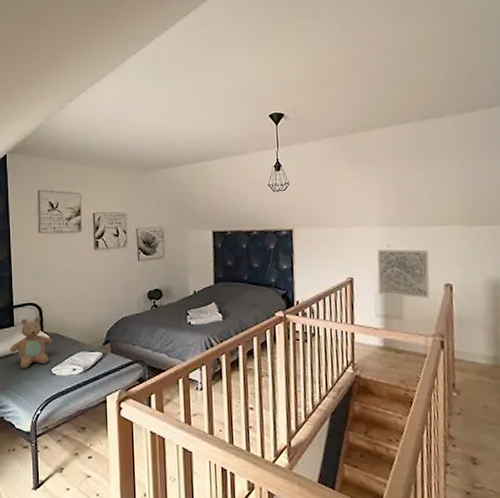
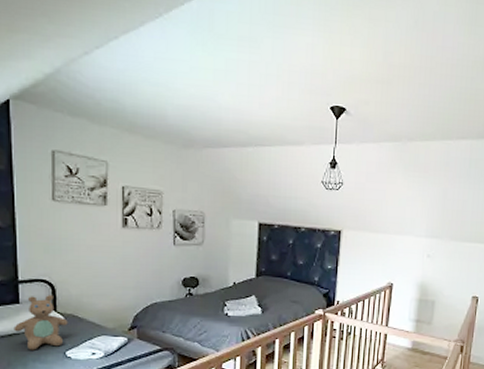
wall art: present [377,249,430,299] -> none [414,258,463,308]

